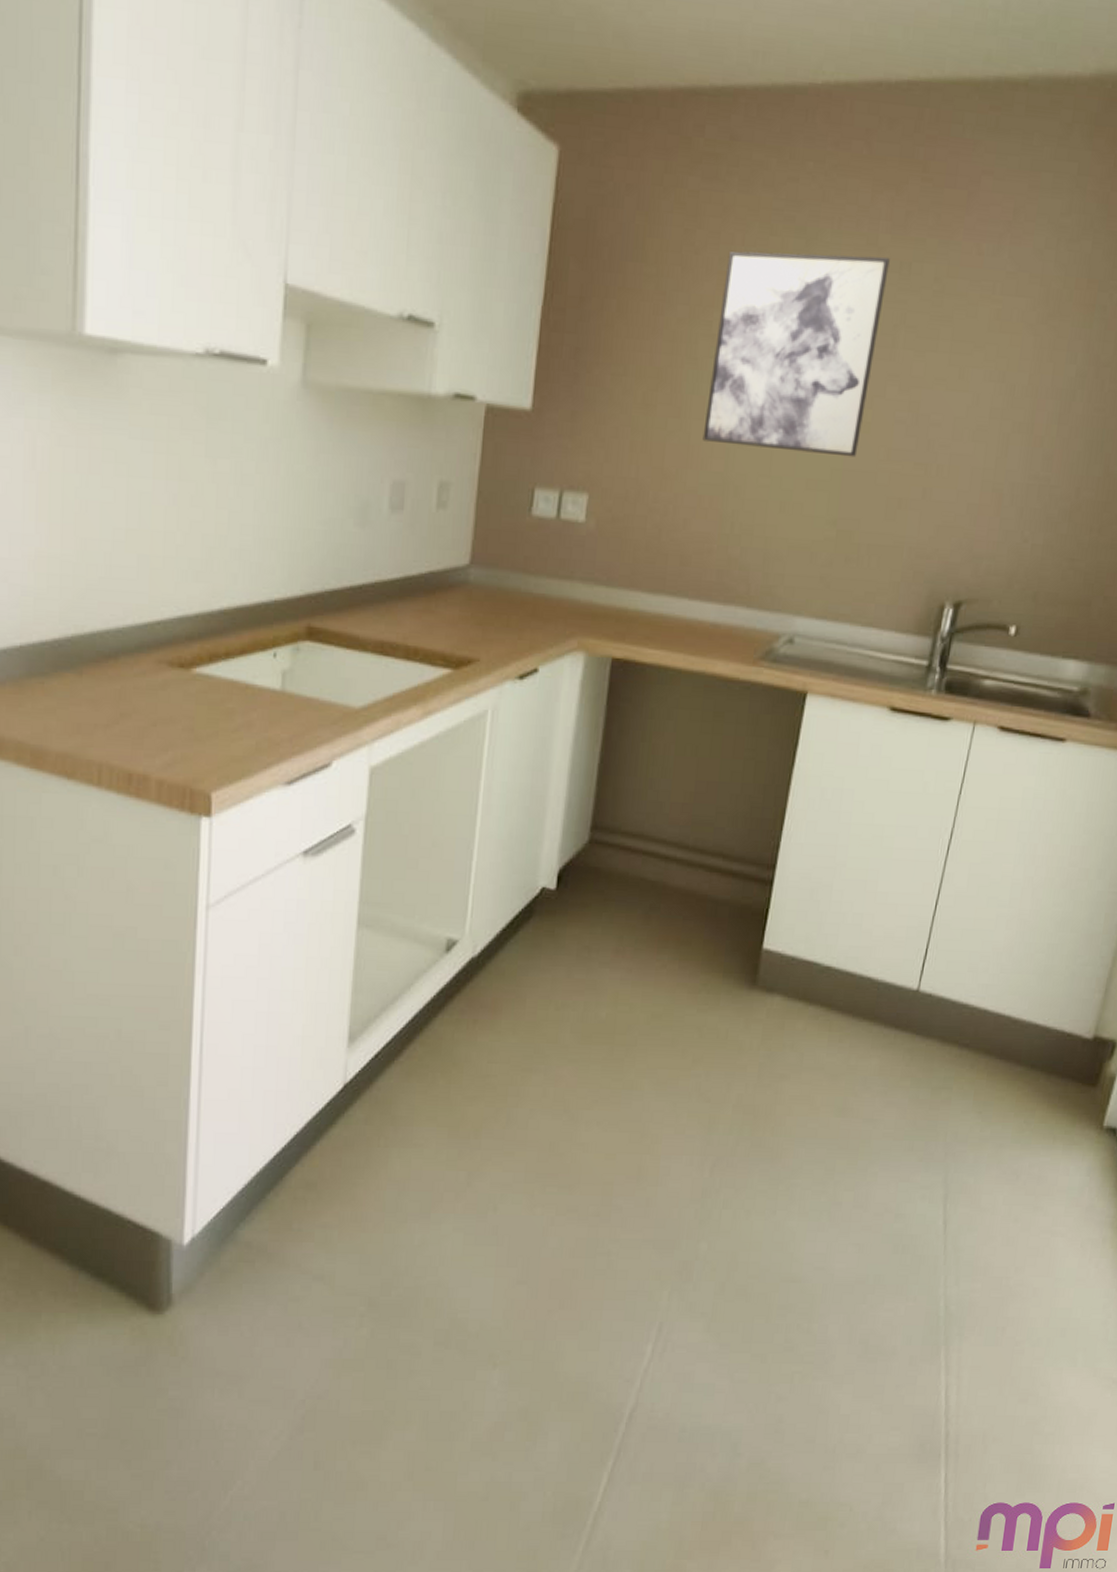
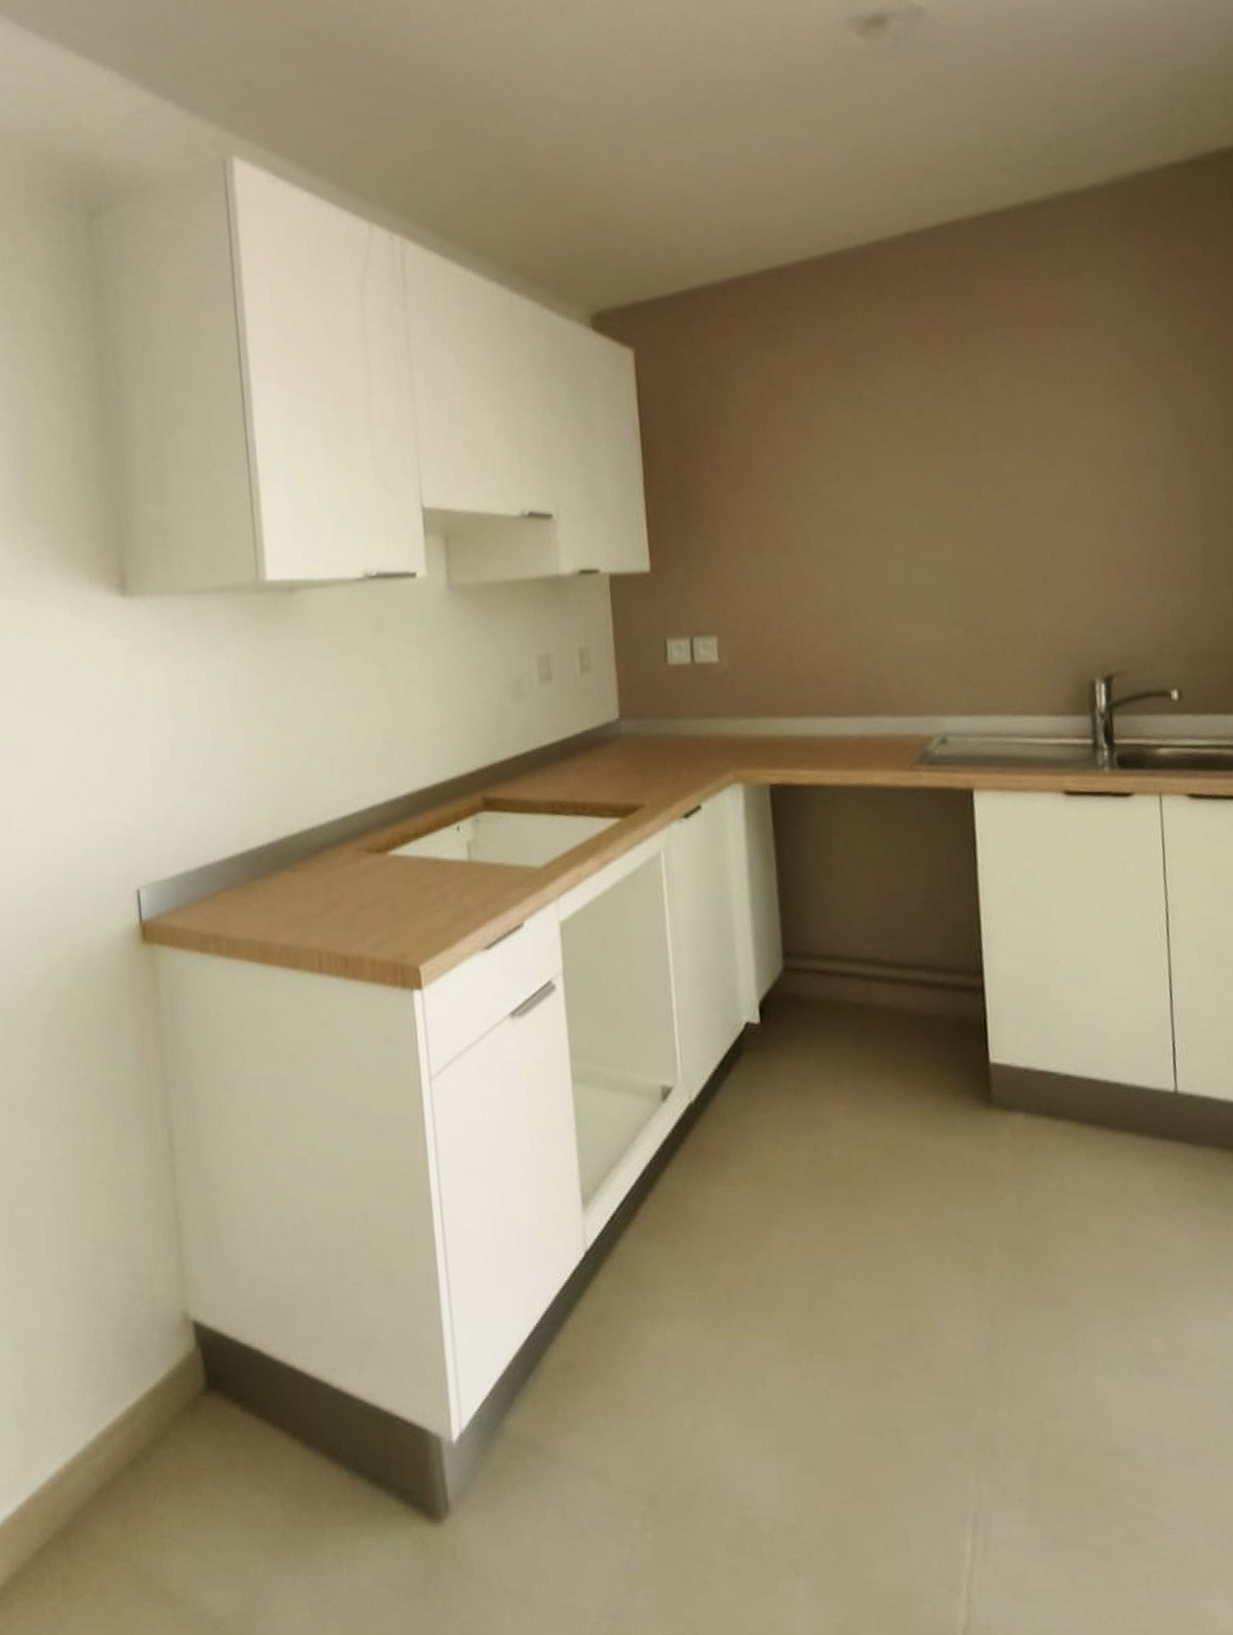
wall art: present [702,251,890,458] -> none [802,375,967,570]

